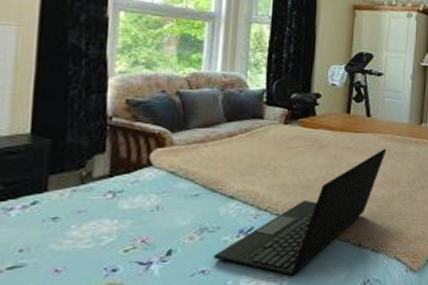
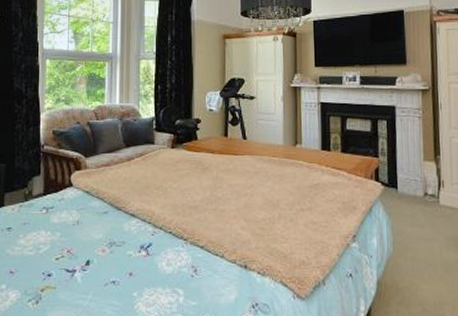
laptop: present [213,148,387,277] -> none [121,170,264,294]

